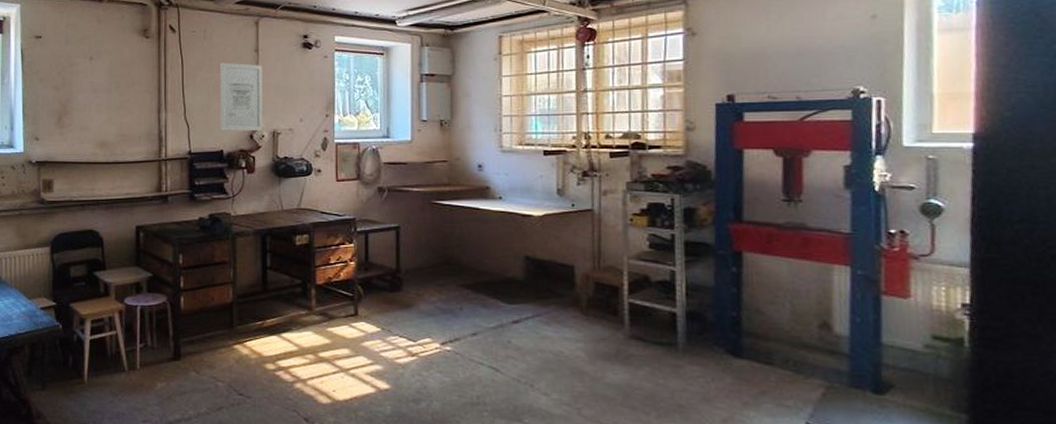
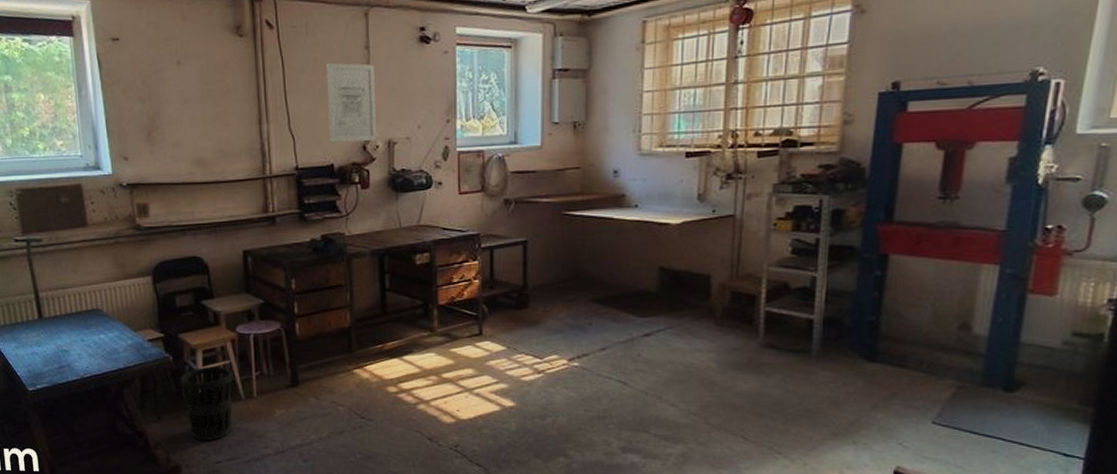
wastebasket: none [67,336,118,413] -> present [180,366,234,441]

